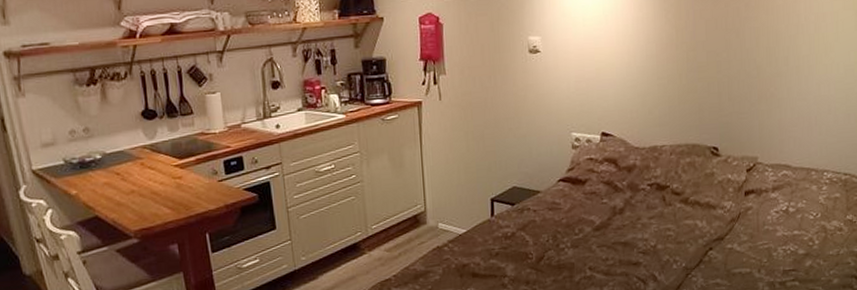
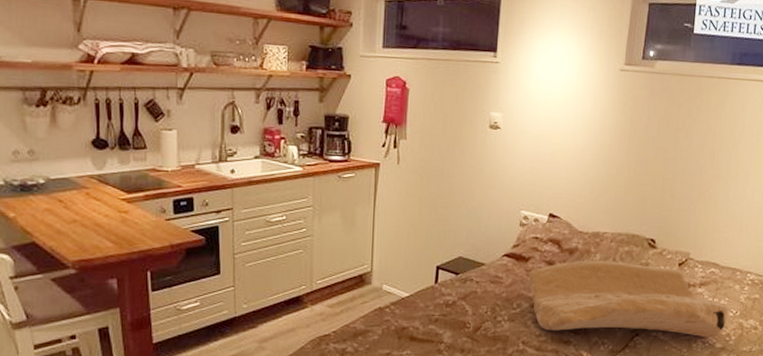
towel: none [587,174,809,254] -> present [528,260,729,338]

